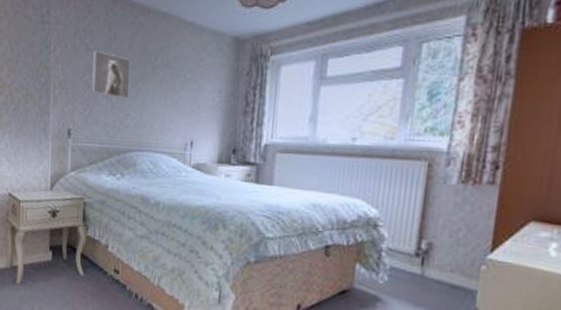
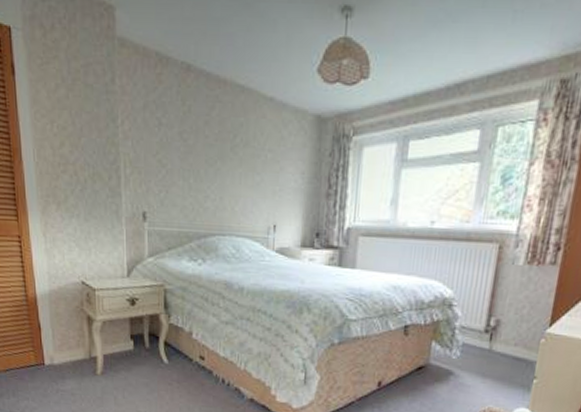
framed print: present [92,50,131,99] -> none [167,125,208,180]

